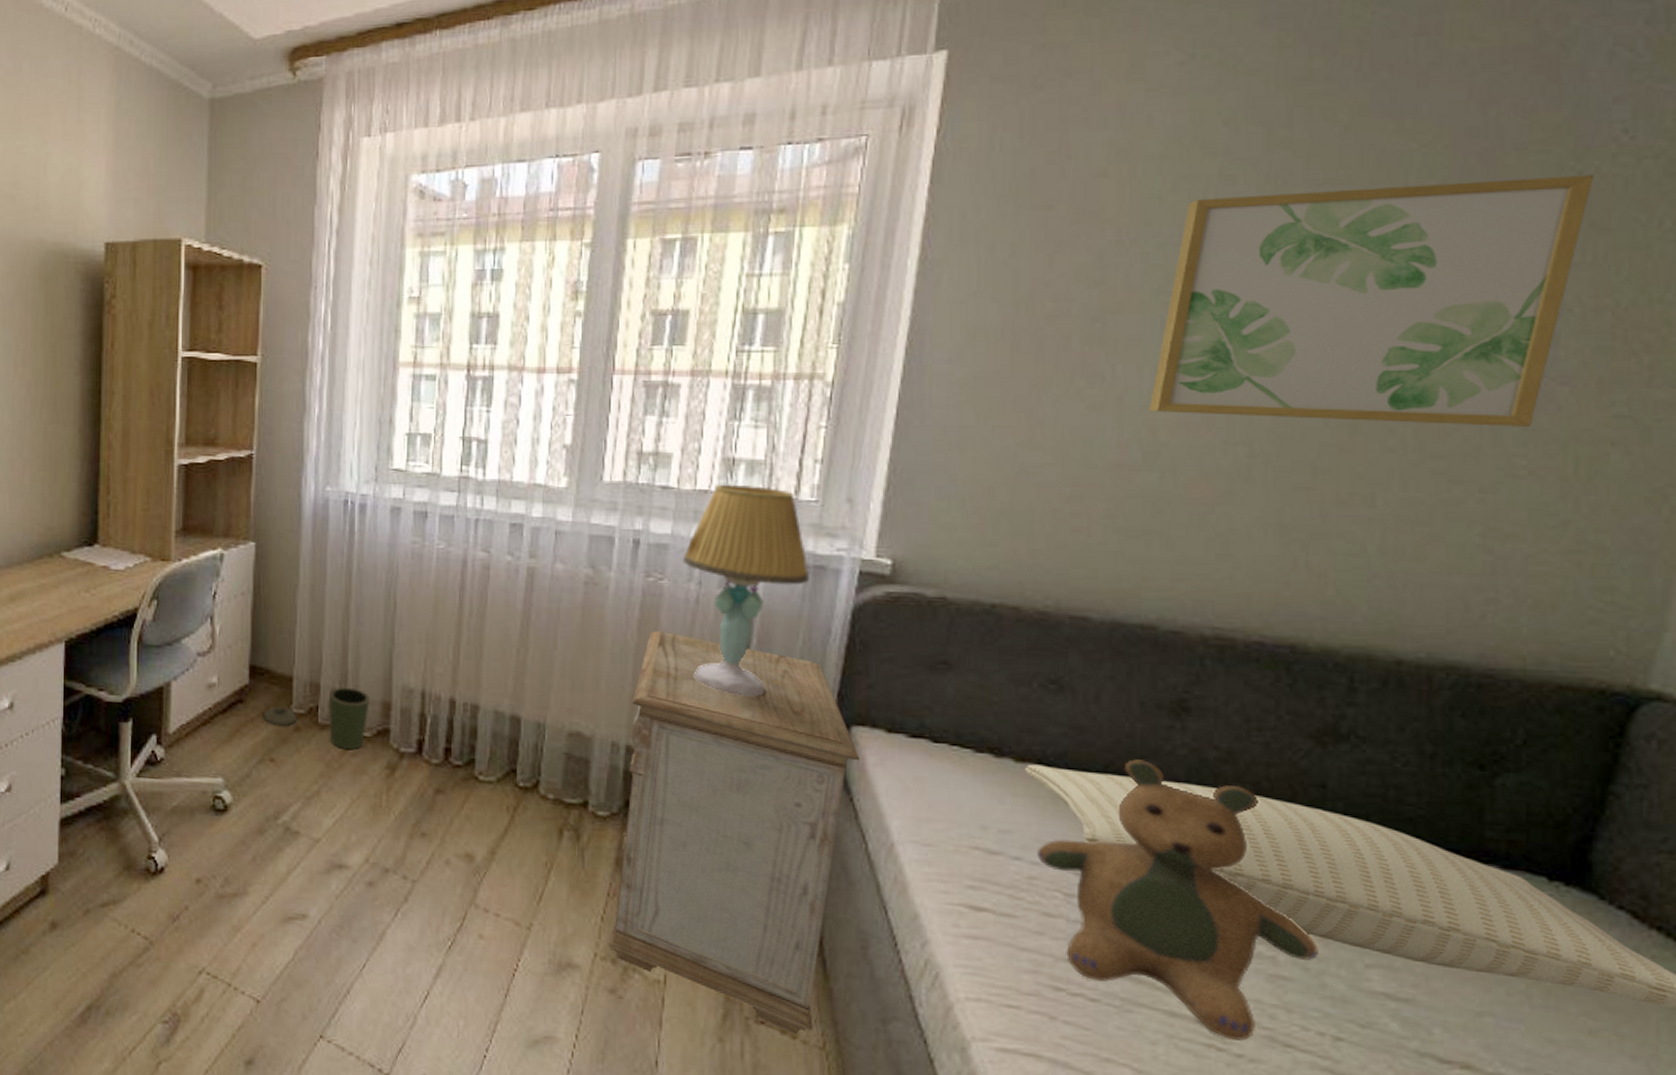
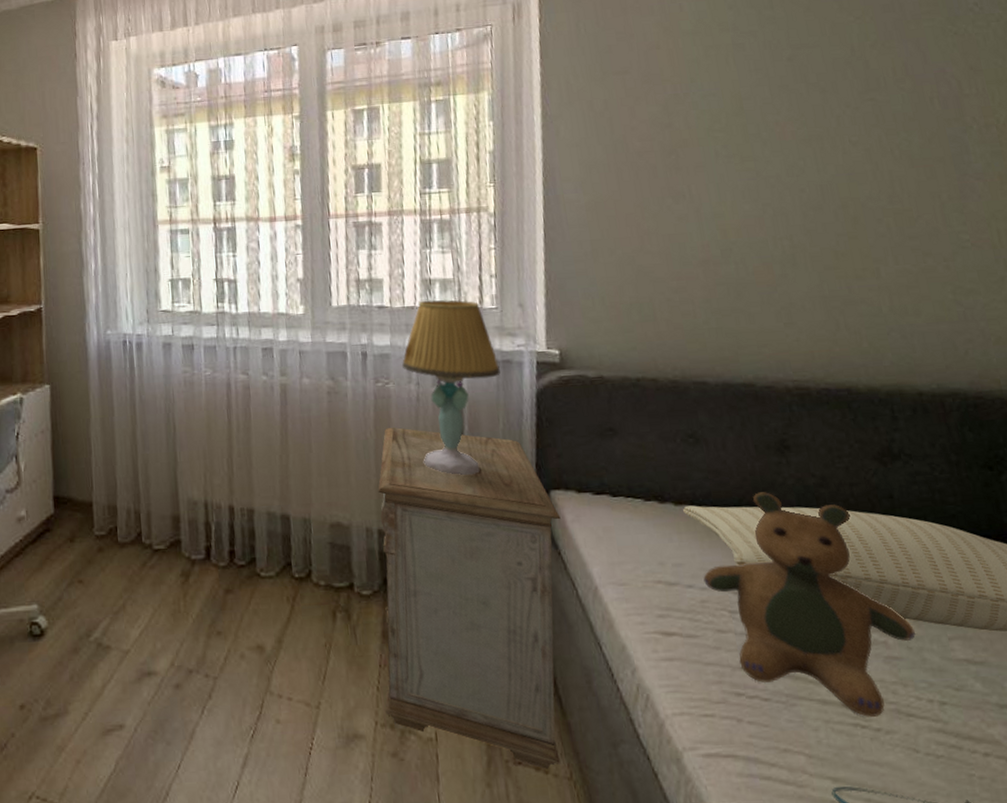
trash can: present [263,687,370,749] -> none [68,506,162,563]
wall art: present [1150,174,1593,427] -> none [716,34,966,219]

